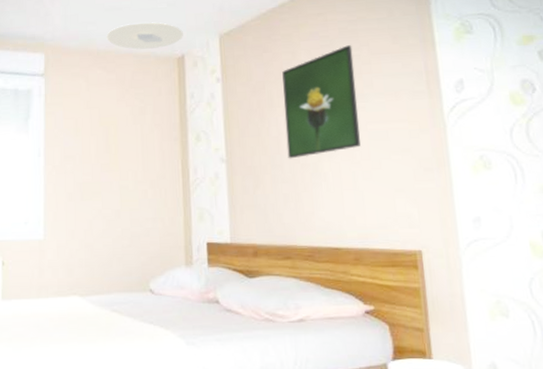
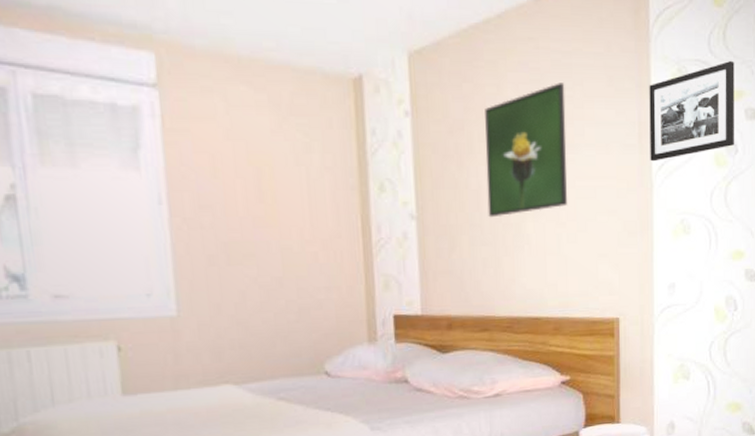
ceiling light: present [106,22,183,50] -> none [250,21,361,62]
picture frame: none [433,10,530,104] -> present [649,60,734,162]

